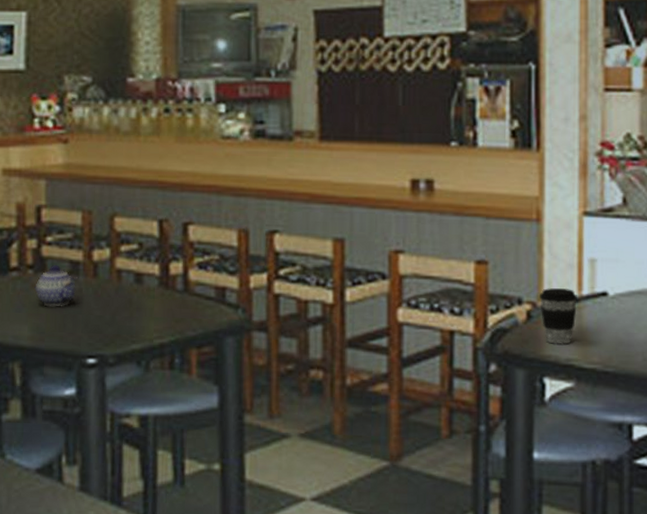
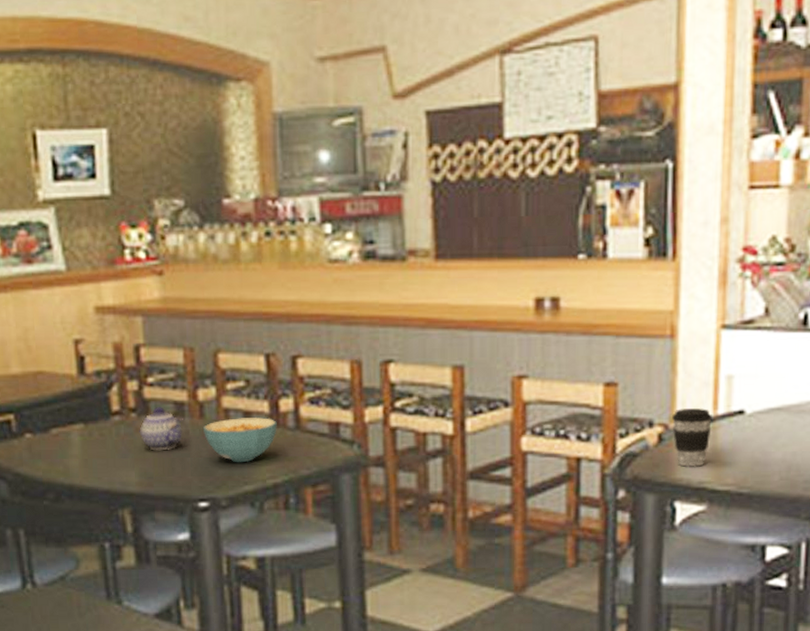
cereal bowl: none [95,279,166,322] -> present [202,418,277,463]

